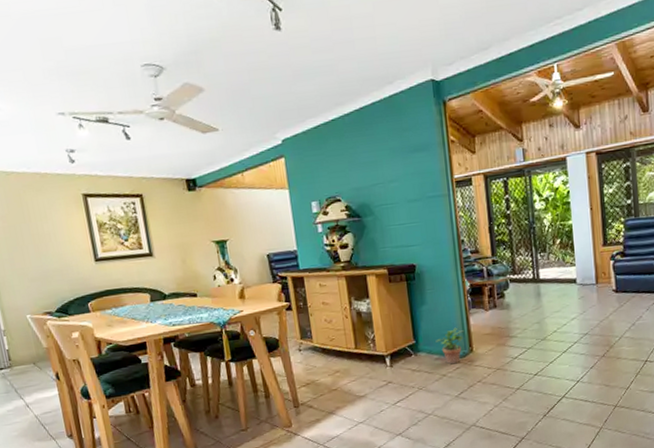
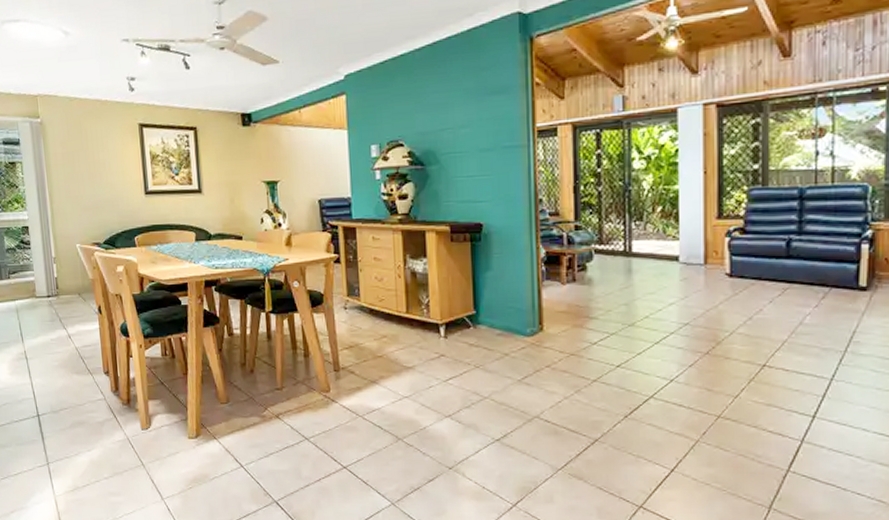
potted plant: present [435,327,464,365] -> none [499,300,534,343]

